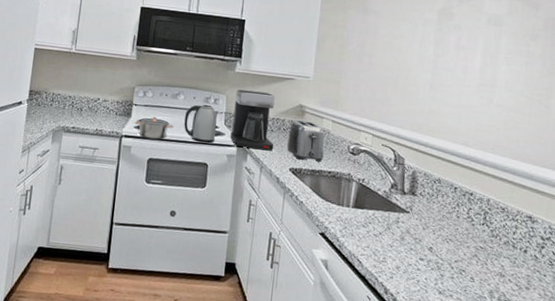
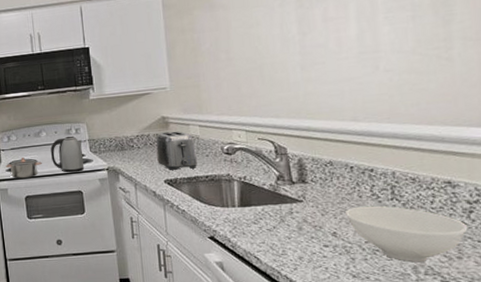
coffee maker: present [230,89,276,151] -> none [95,112,144,170]
bowl: none [443,226,539,288] -> present [346,205,468,263]

